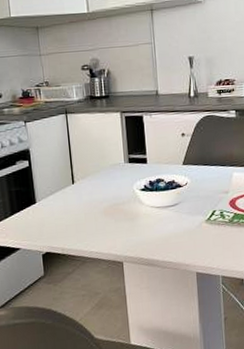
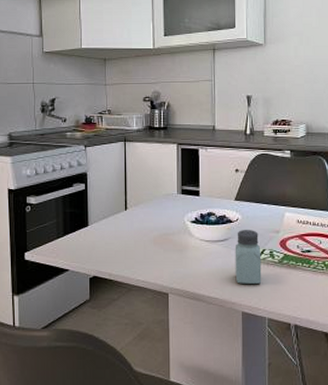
saltshaker: none [185,192,214,246] -> present [235,230,262,284]

